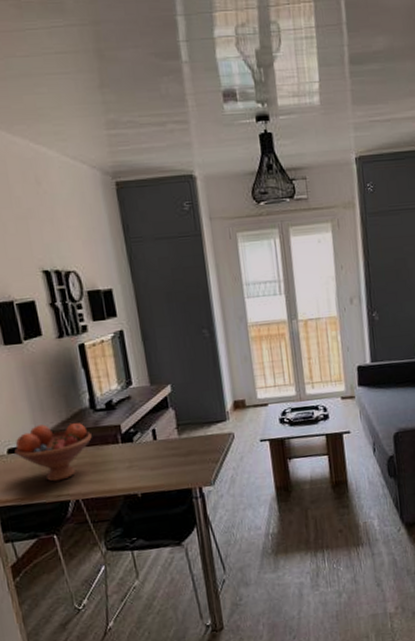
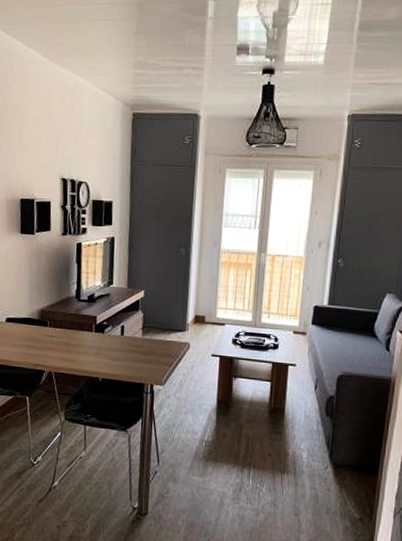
fruit bowl: present [14,423,92,482] -> none [11,303,72,353]

